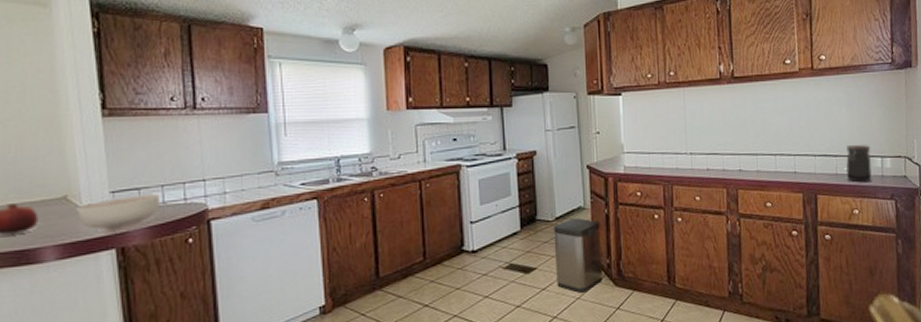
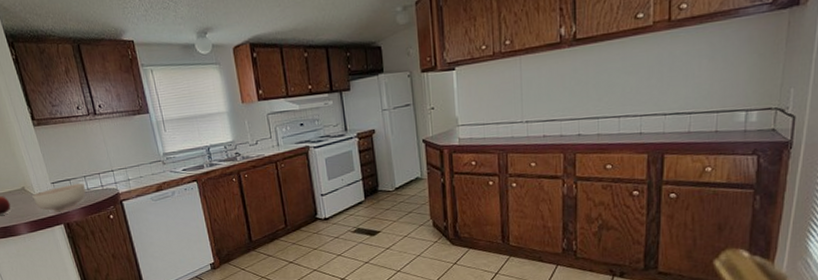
pedal bin: present [553,218,602,293] -> none [394,187,440,251]
jar: present [845,144,872,183] -> none [702,98,734,140]

